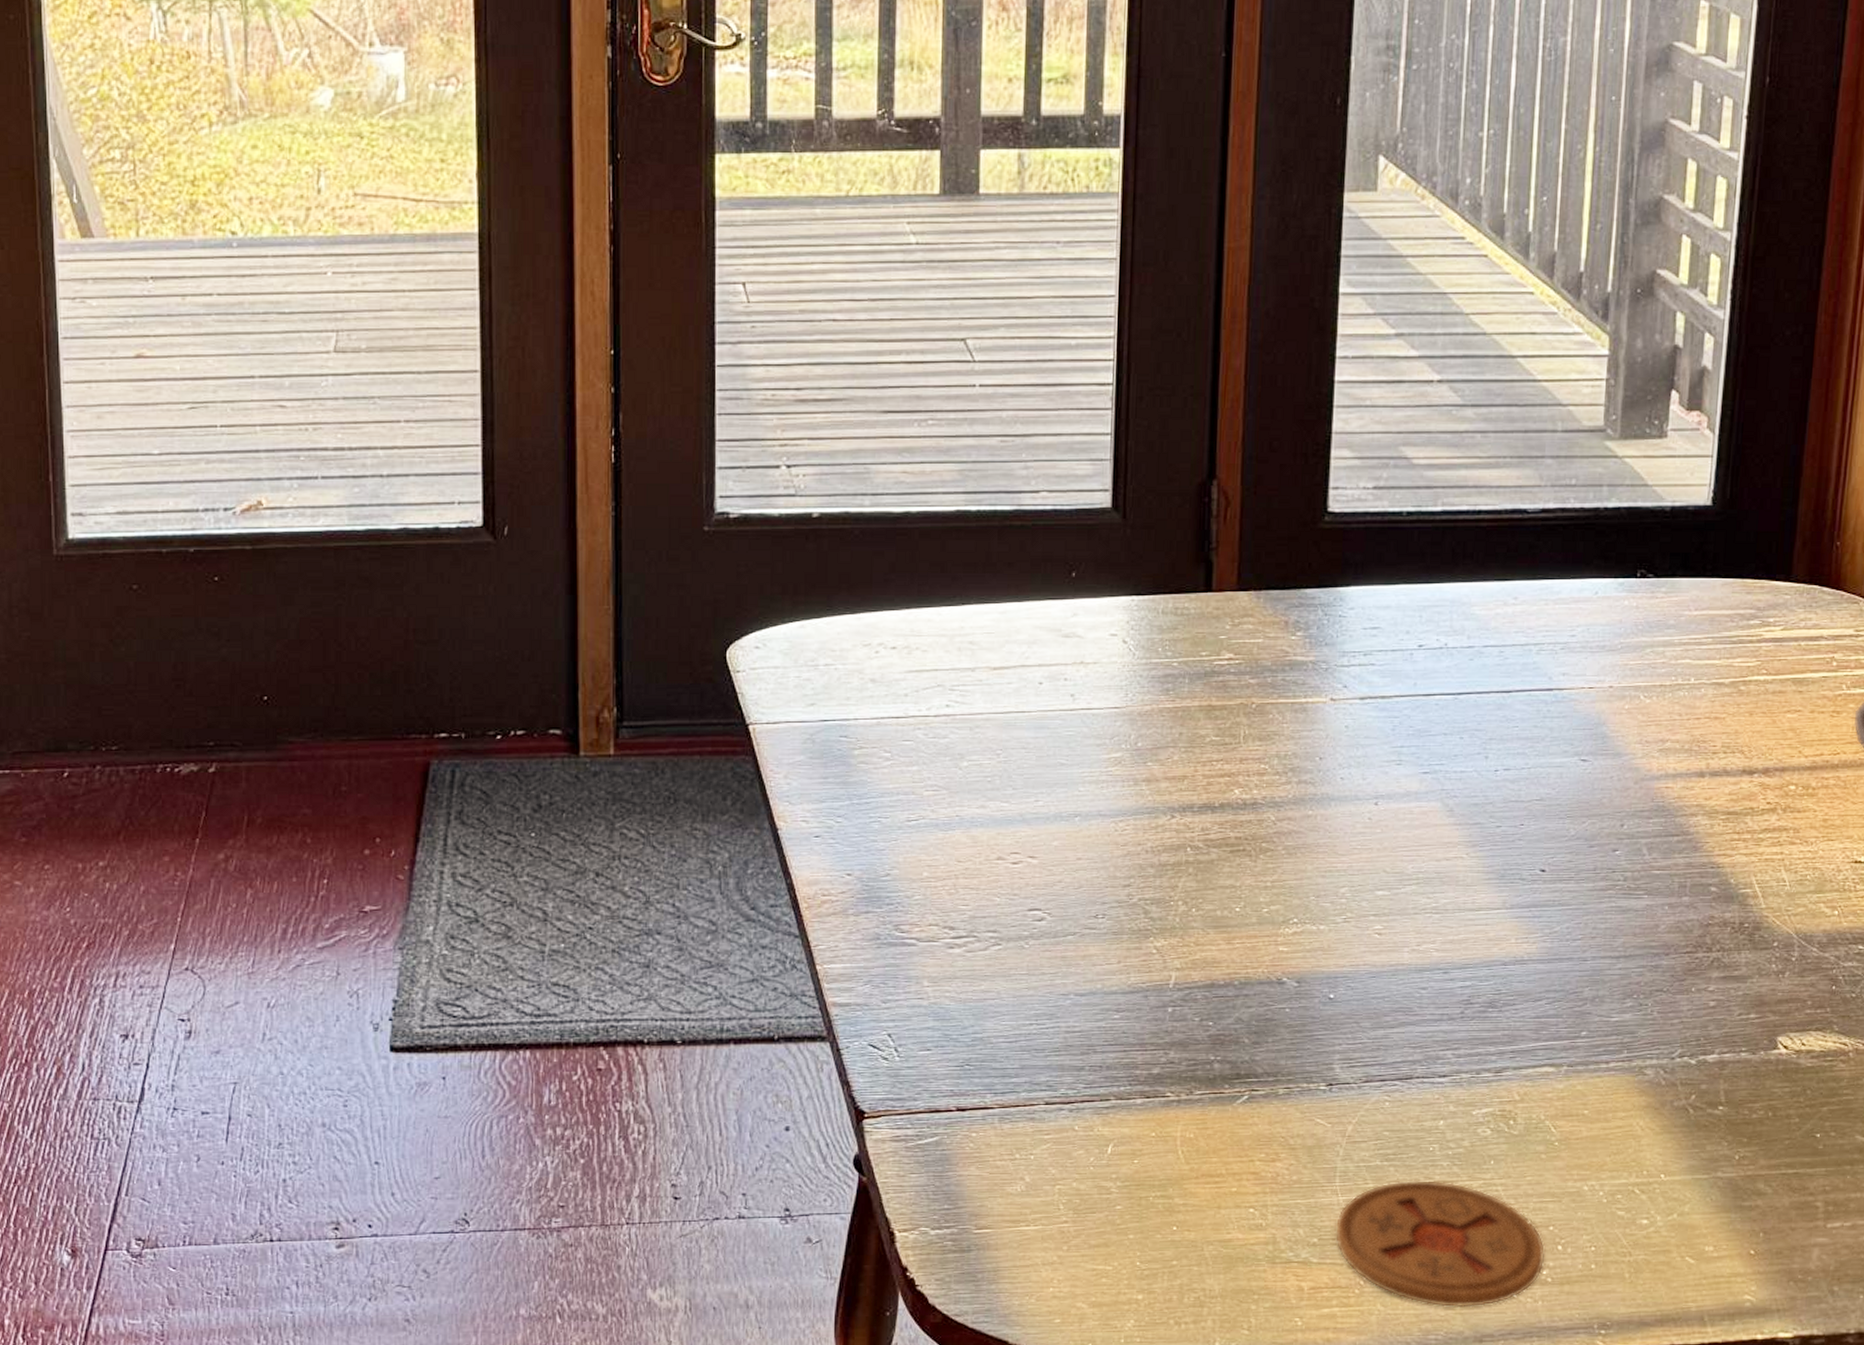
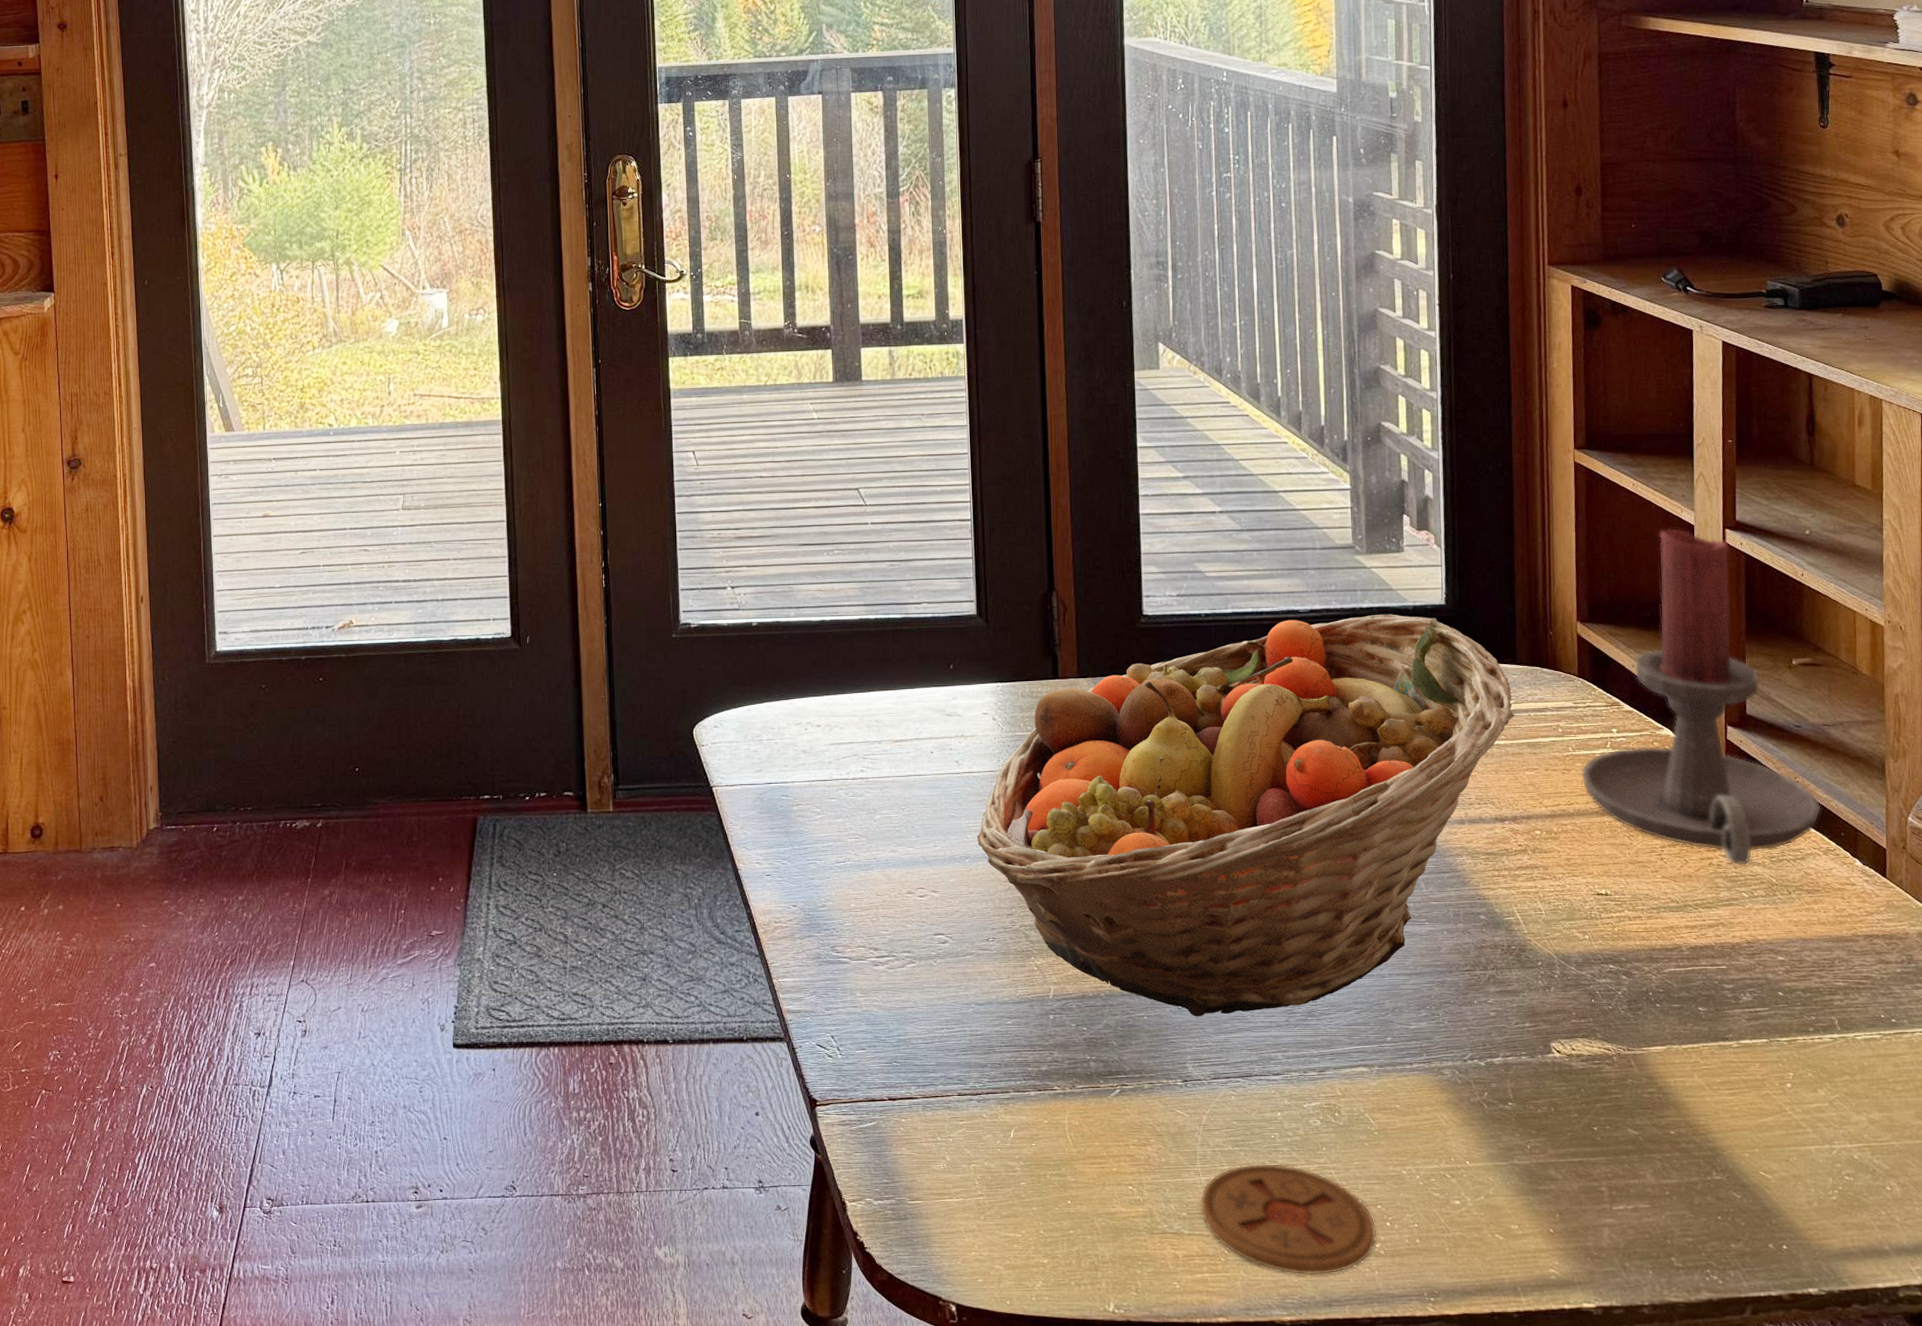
fruit basket: none [1091,516,1782,1008] -> present [976,614,1515,1016]

